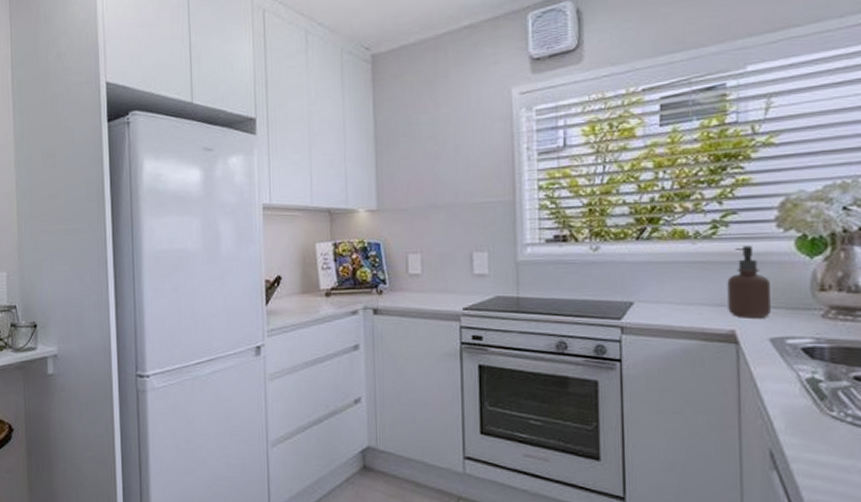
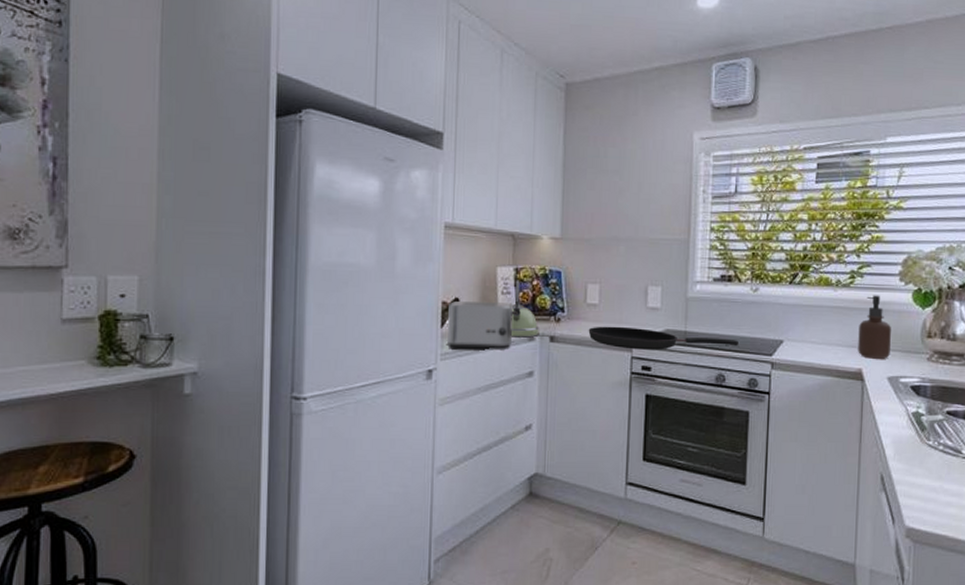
toaster: none [272,277,339,326] -> present [447,300,518,351]
kettle: none [332,254,363,312] -> present [510,280,541,338]
frying pan: none [412,295,580,319] -> present [588,326,738,350]

